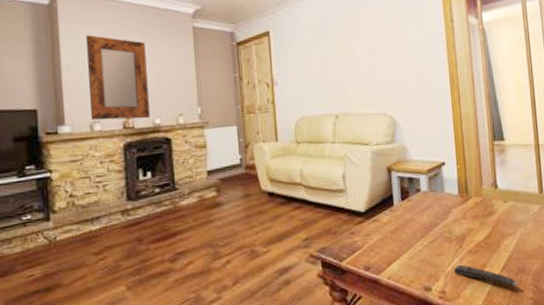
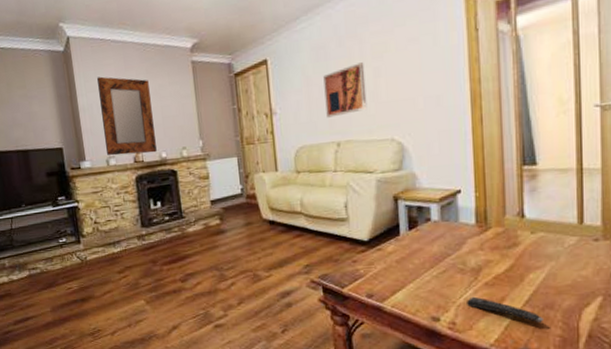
wall art: none [322,41,363,91] -> present [323,62,367,118]

